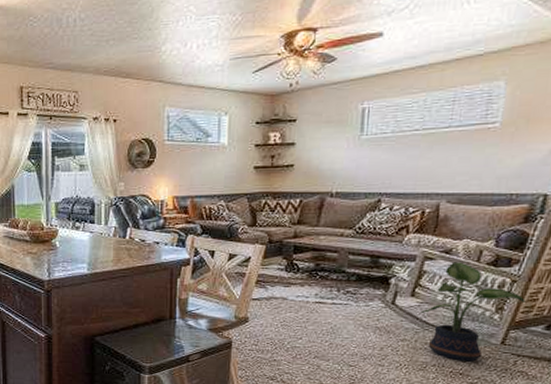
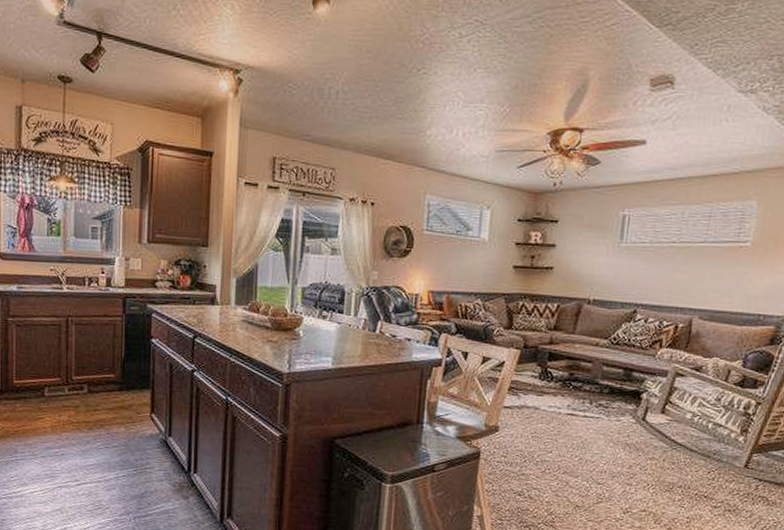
potted plant: present [420,262,525,362] -> none [669,380,769,485]

